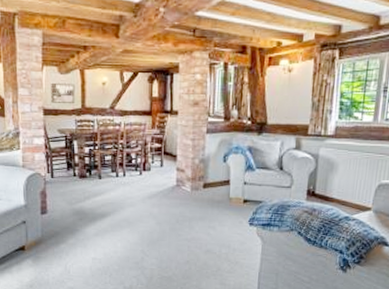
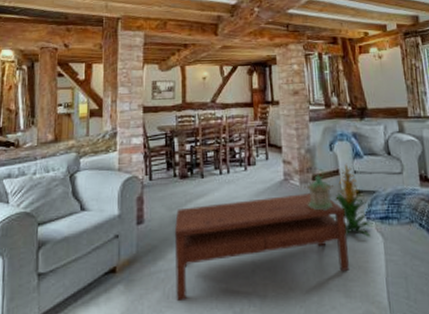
coffee table: none [74,199,230,275] -> present [174,193,349,301]
lantern: none [195,177,222,215] -> present [304,168,334,211]
indoor plant: none [217,174,255,240] -> present [331,163,374,237]

